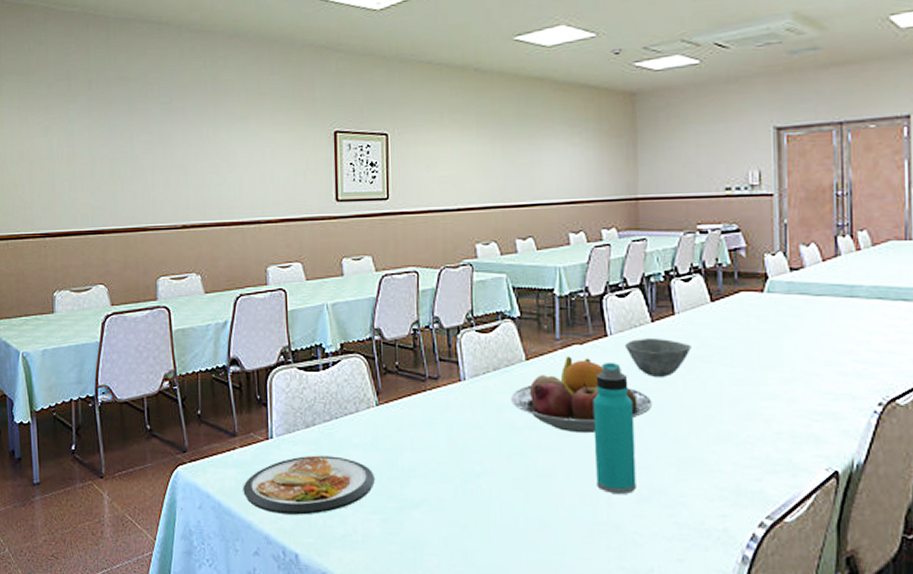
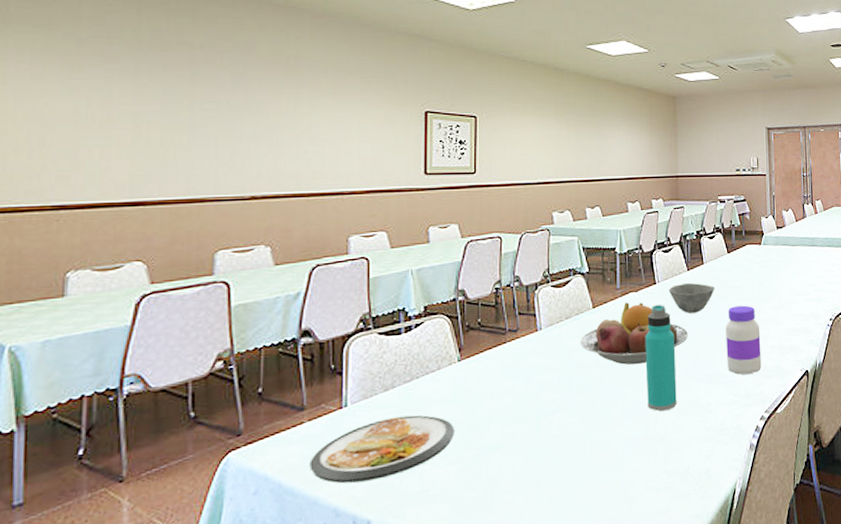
jar: none [707,373,762,464] -> present [726,305,762,374]

